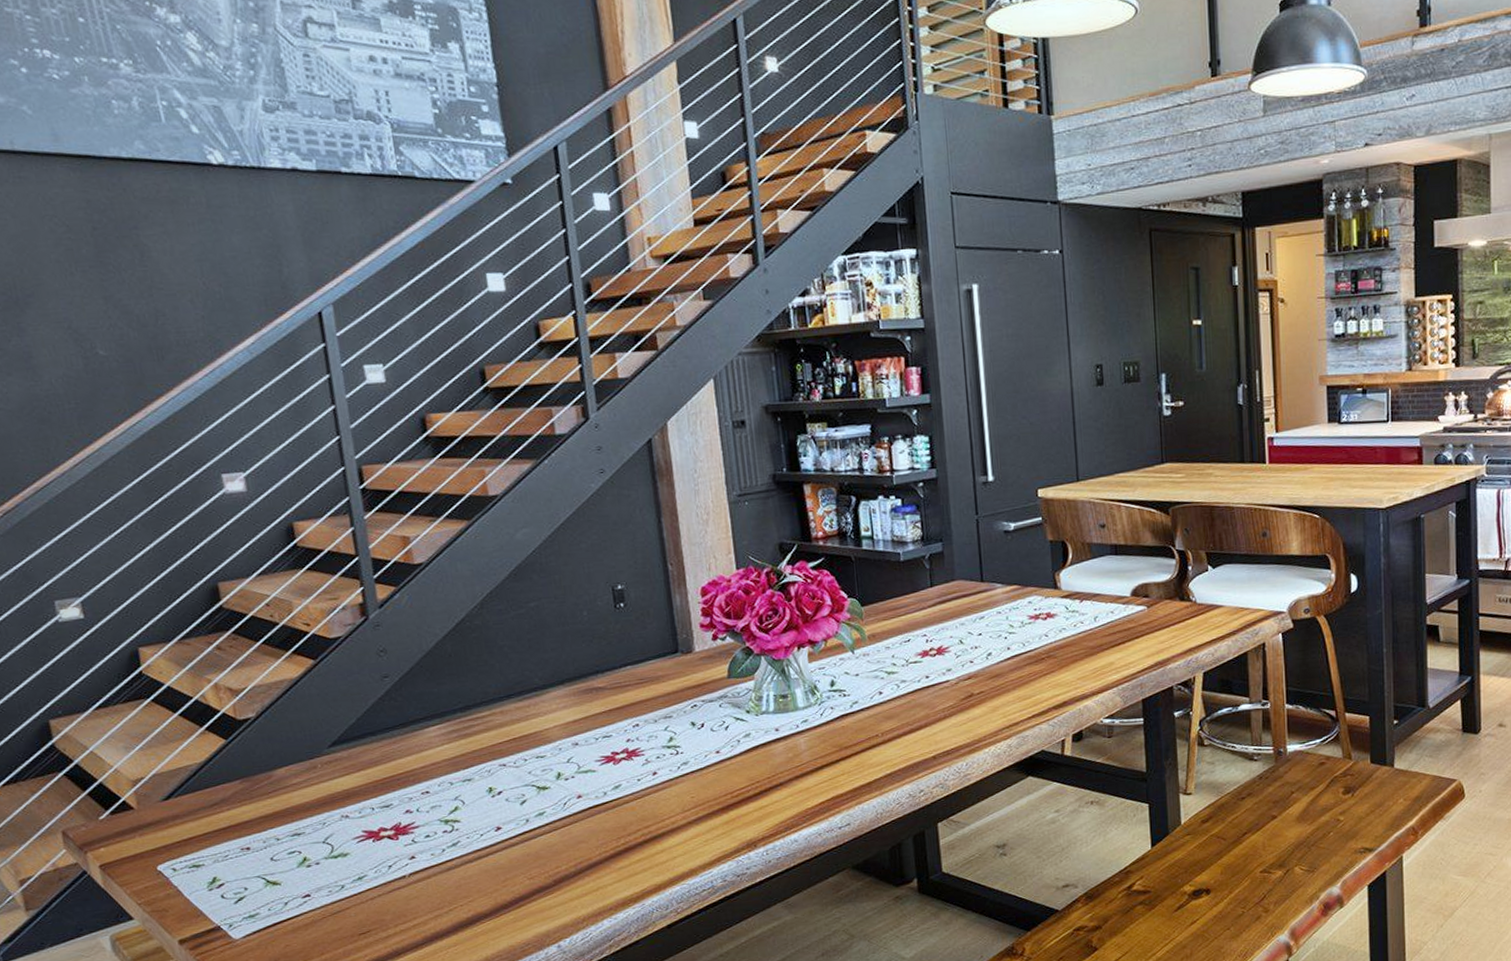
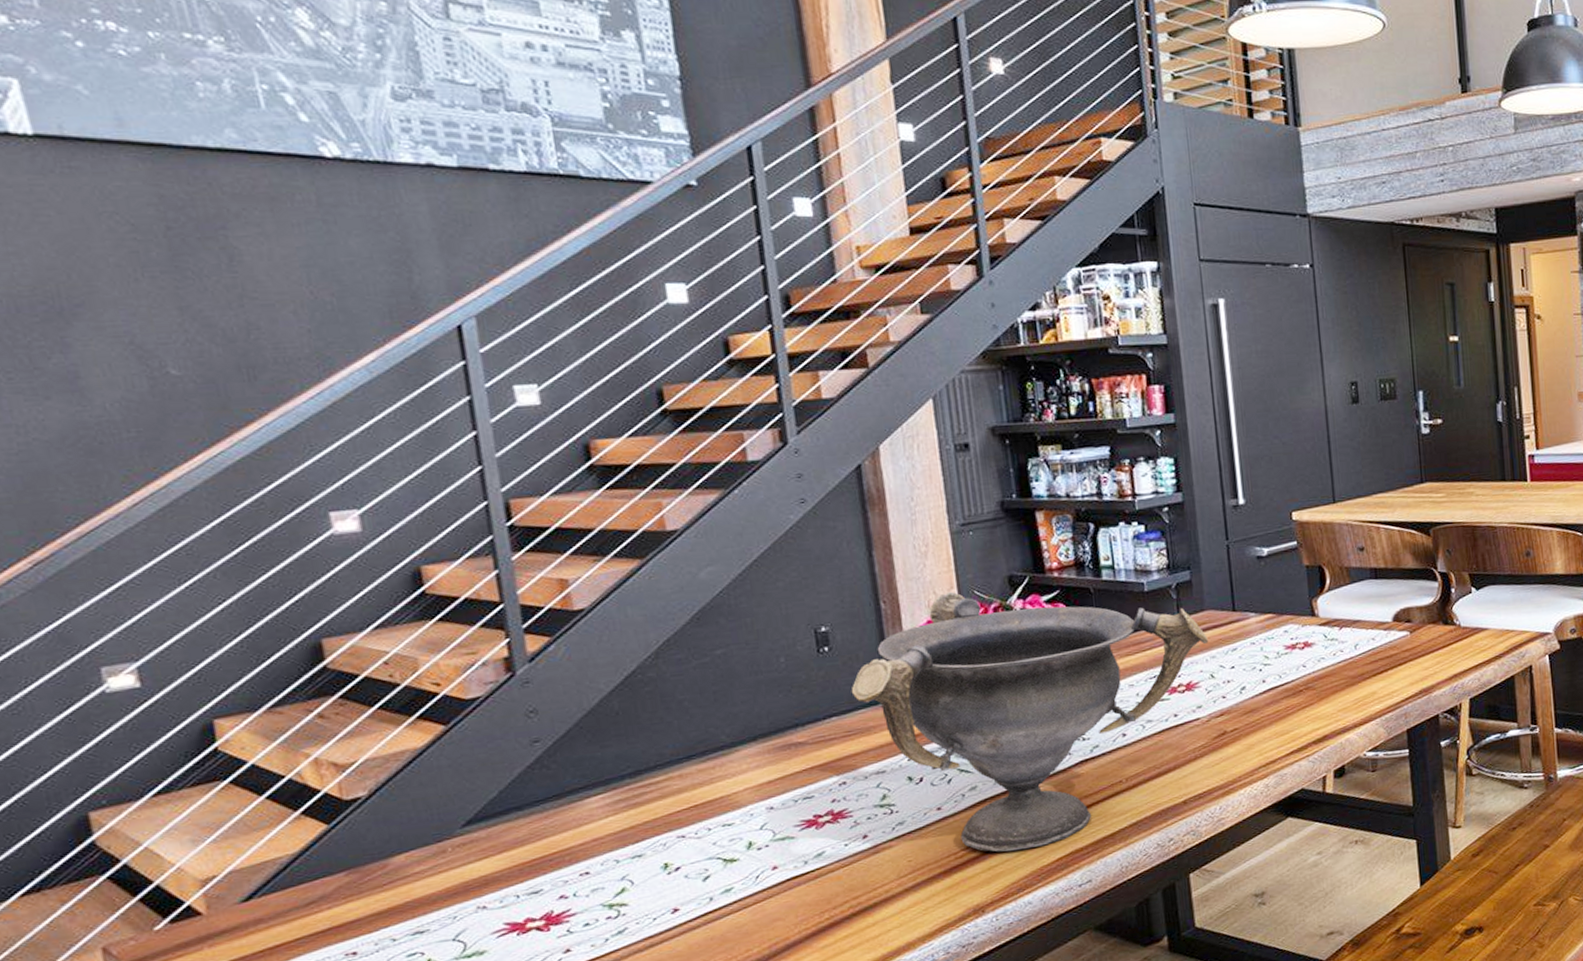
decorative bowl: none [643,556,959,794] -> present [851,591,1209,852]

